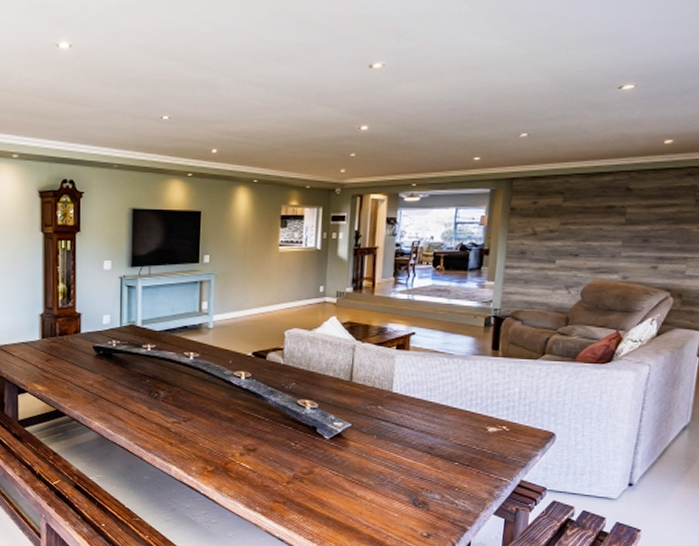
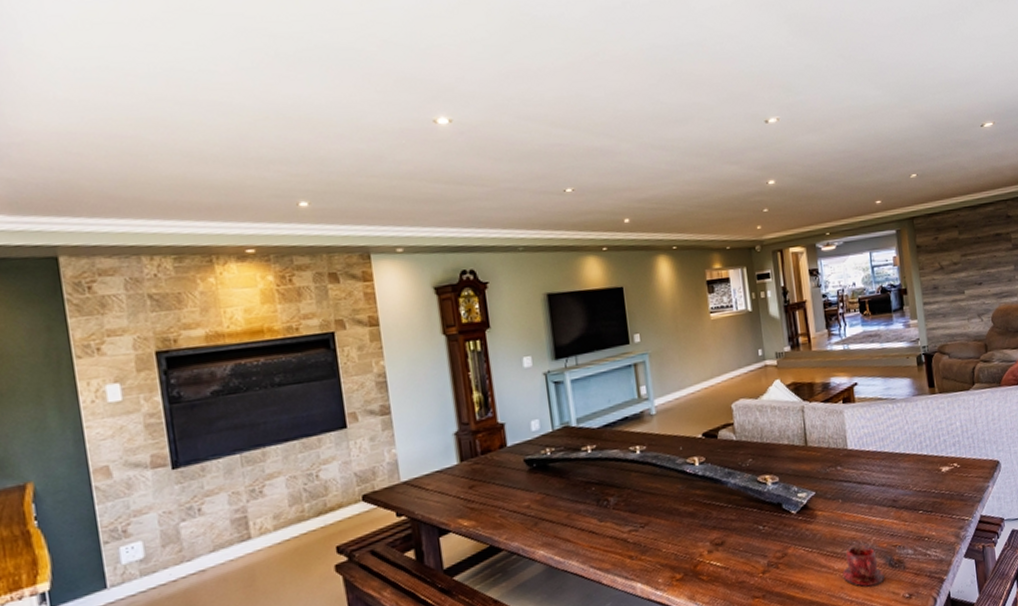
teacup: none [363,478,406,518] -> present [842,544,885,587]

